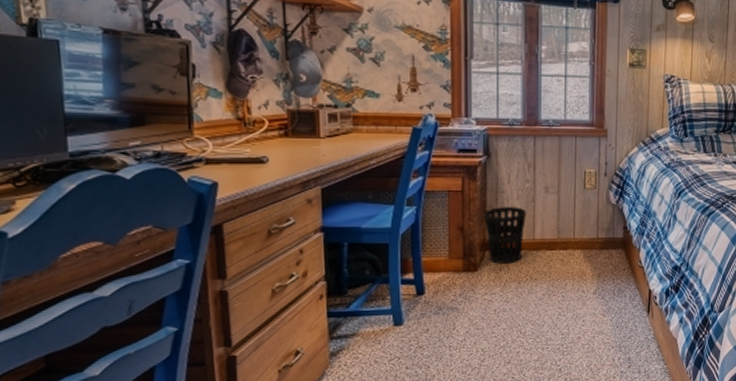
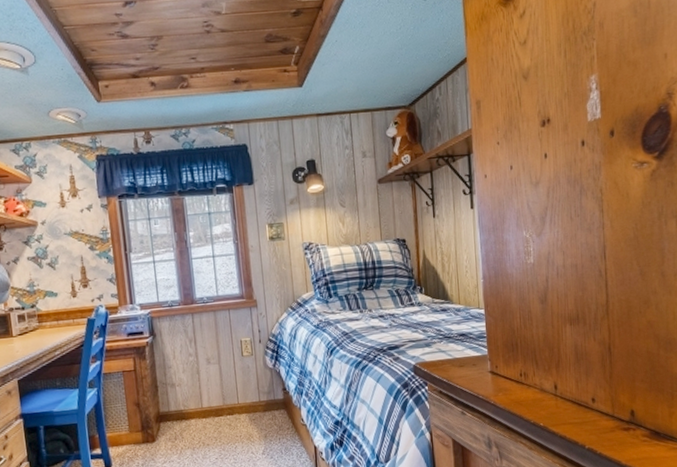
wastebasket: present [484,207,526,264] -> none [155,379,194,434]

